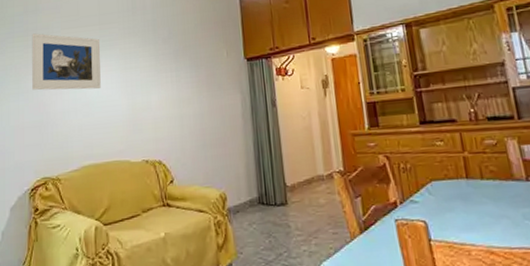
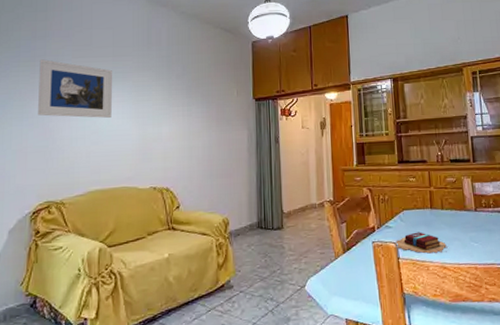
book: none [424,207,494,235] -> present [395,232,448,254]

